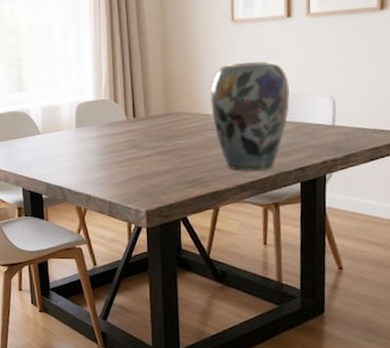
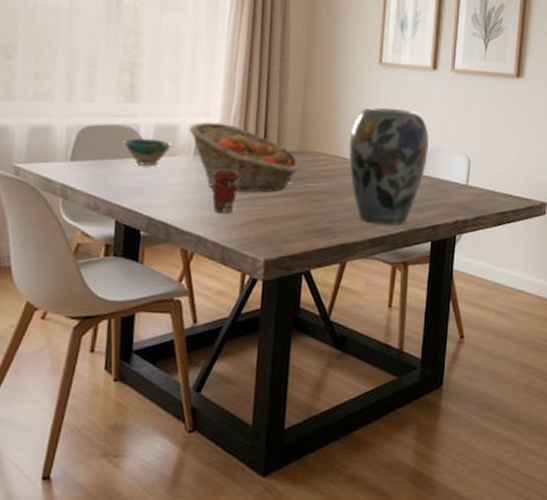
bowl: none [19,119,57,142] -> present [123,138,172,166]
fruit basket: none [69,98,167,156] -> present [189,122,300,193]
coffee cup: none [92,137,117,175] -> present [211,170,241,214]

